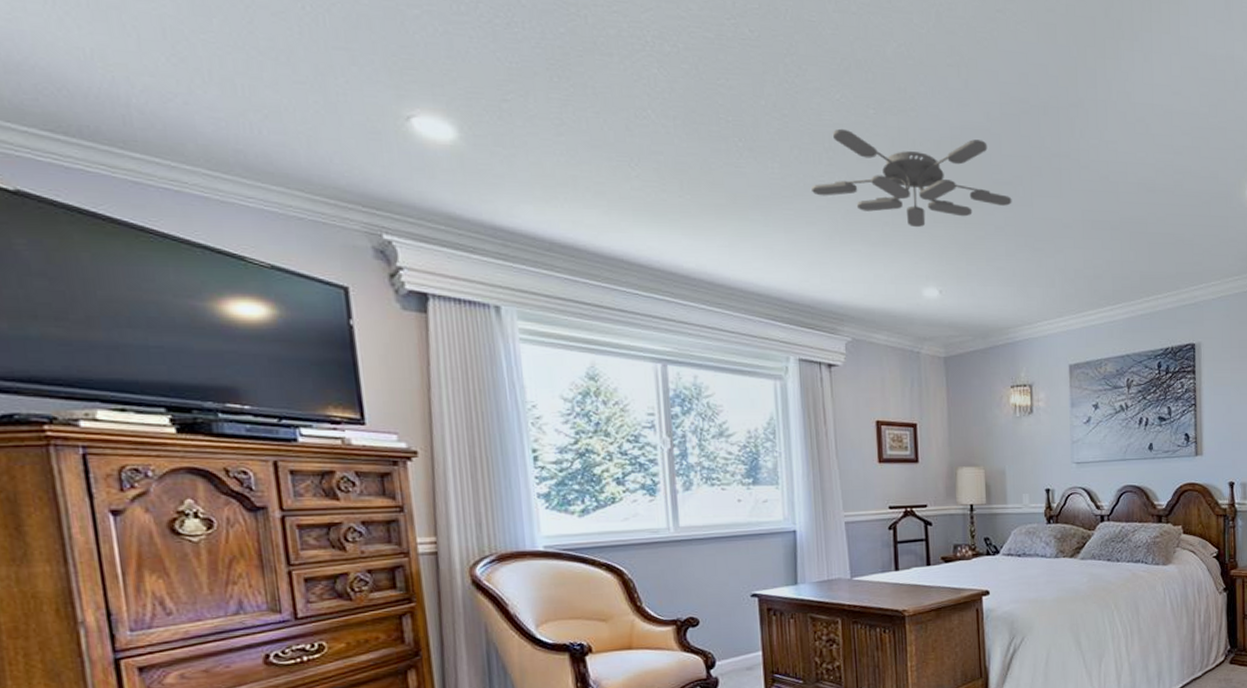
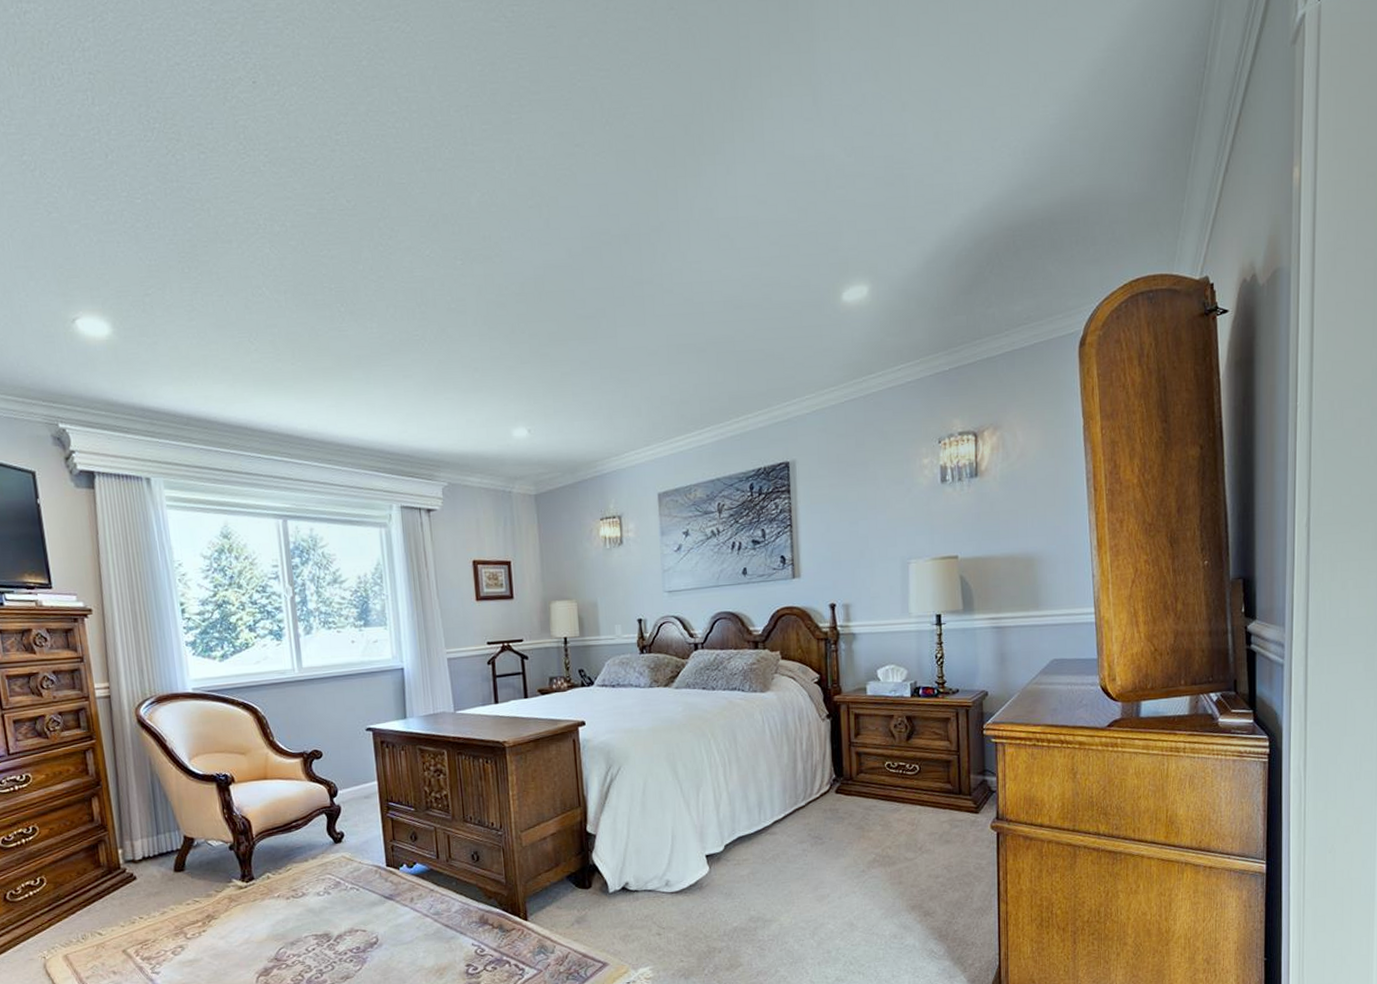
ceiling fan: present [812,128,1012,228] -> none [407,277,596,371]

